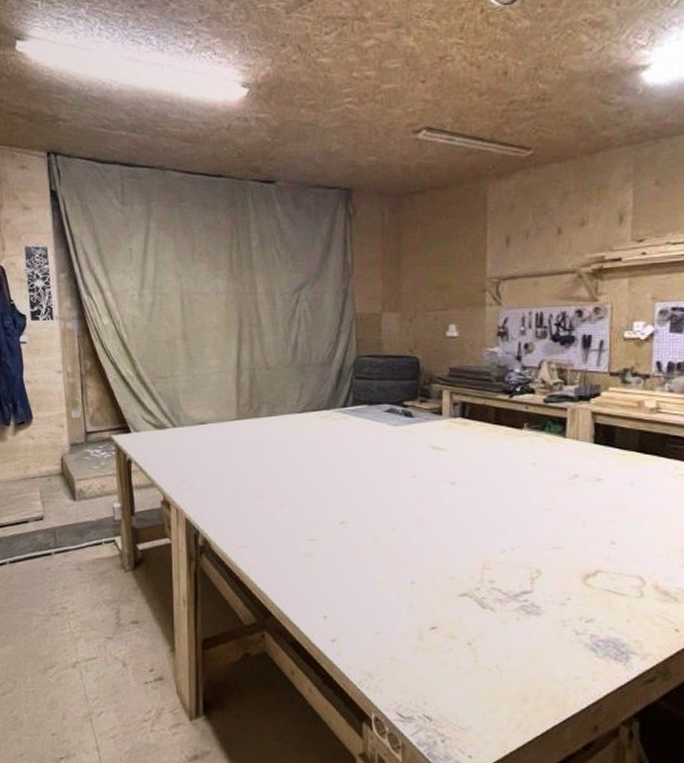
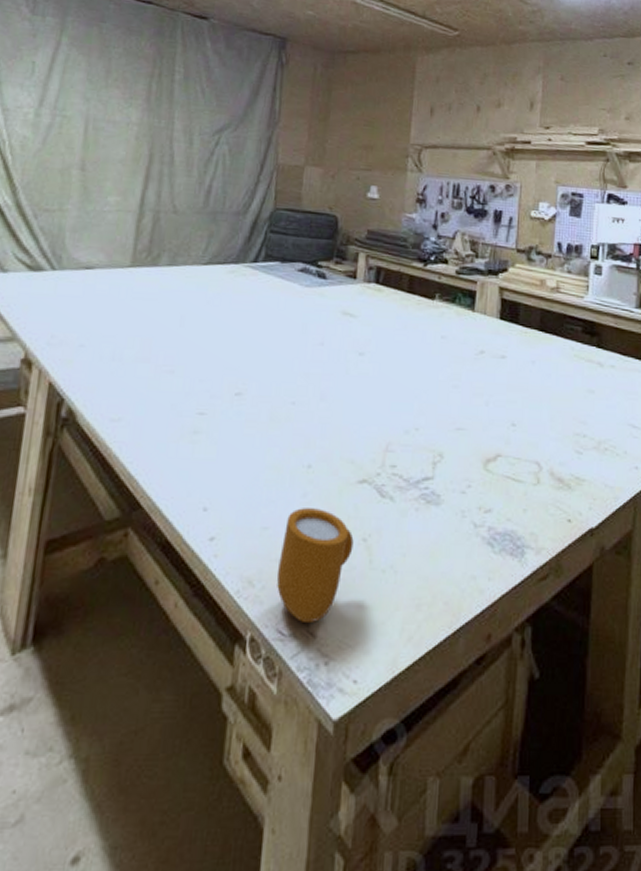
mug: none [392,617,459,710] -> present [276,508,354,624]

